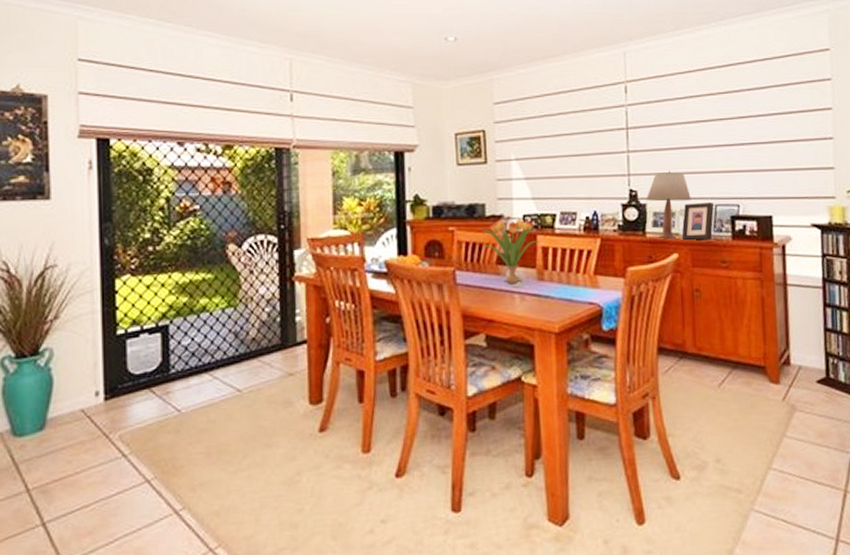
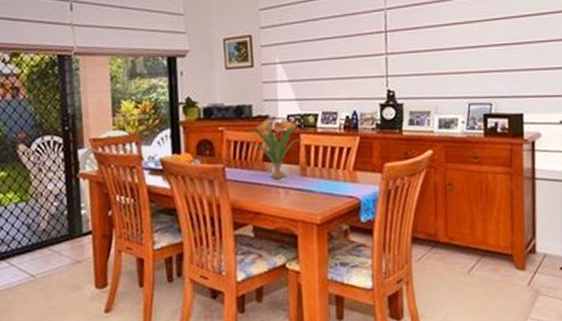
table lamp: present [645,170,691,239] -> none [402,71,446,137]
picture frame: present [681,201,715,241] -> none [436,101,468,138]

